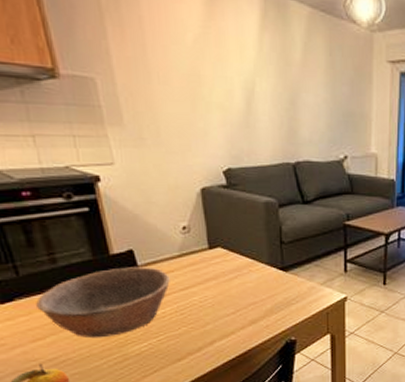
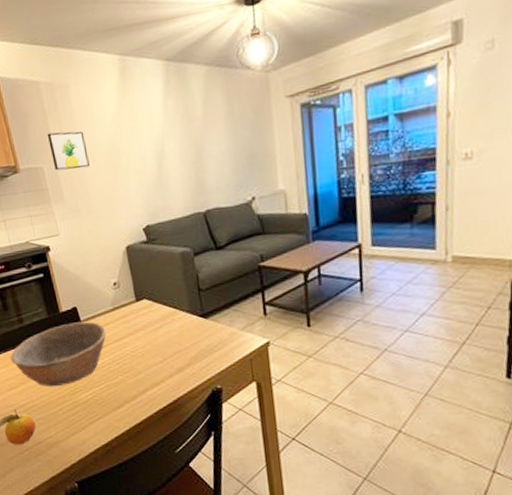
wall art: none [102,37,160,90] -> present [47,131,90,171]

